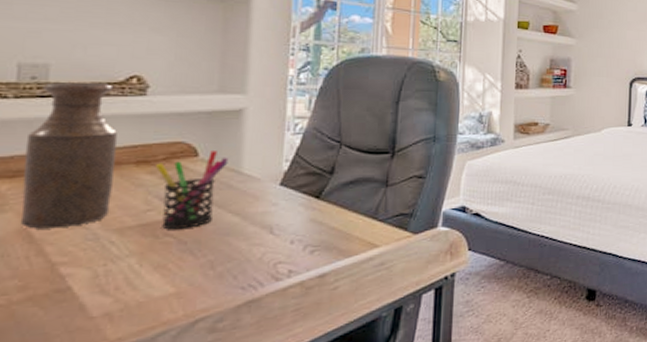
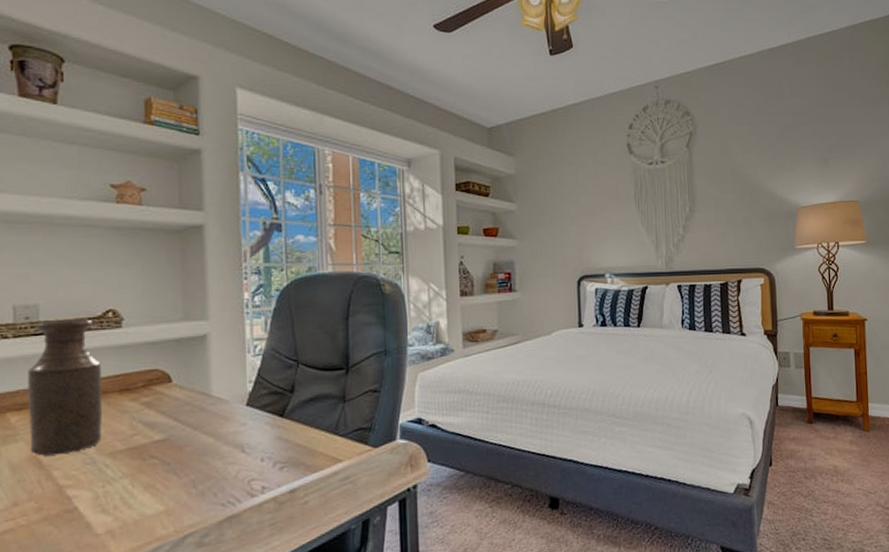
pen holder: present [154,149,229,230] -> none [135,375,199,452]

